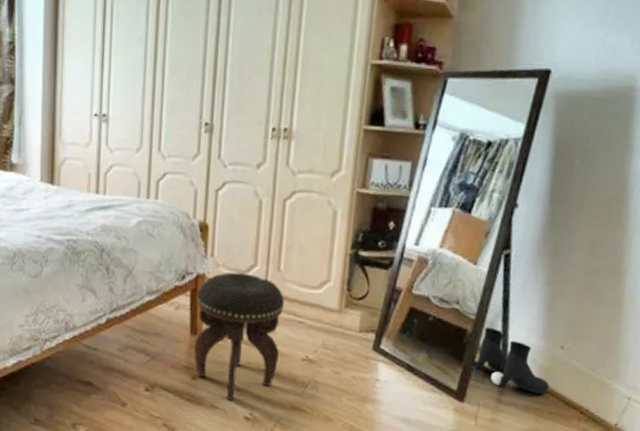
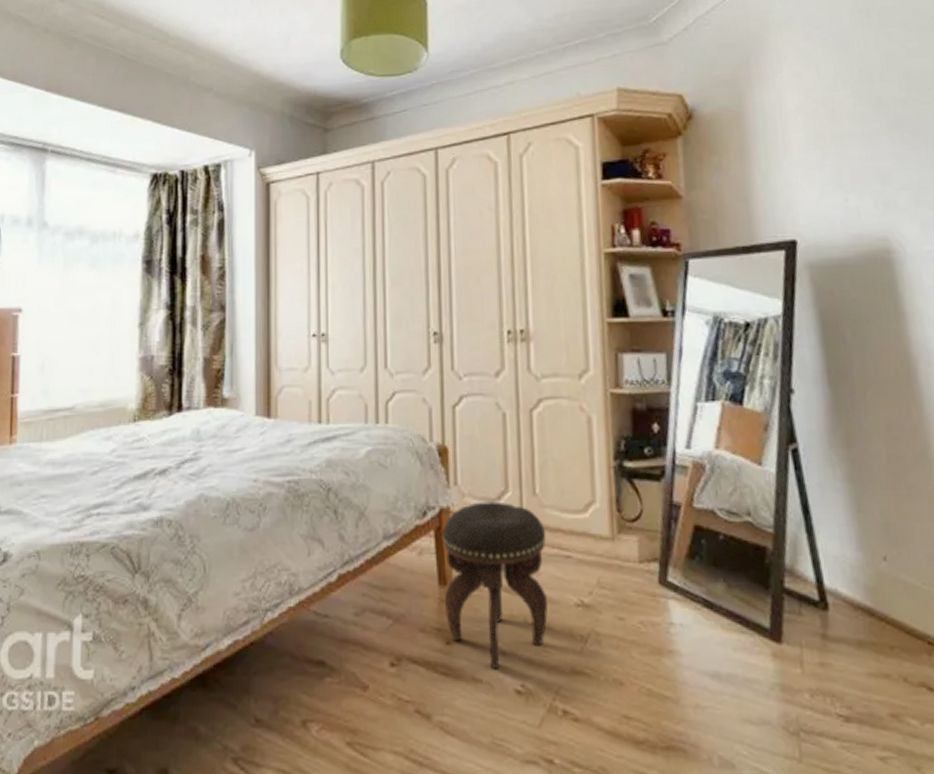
boots: present [474,327,550,394] -> none [785,541,883,622]

